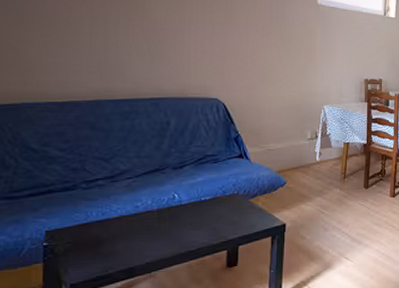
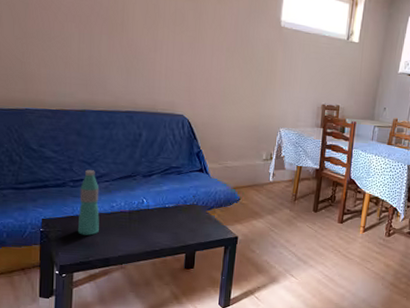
water bottle: none [92,167,121,244] -> present [77,170,100,236]

